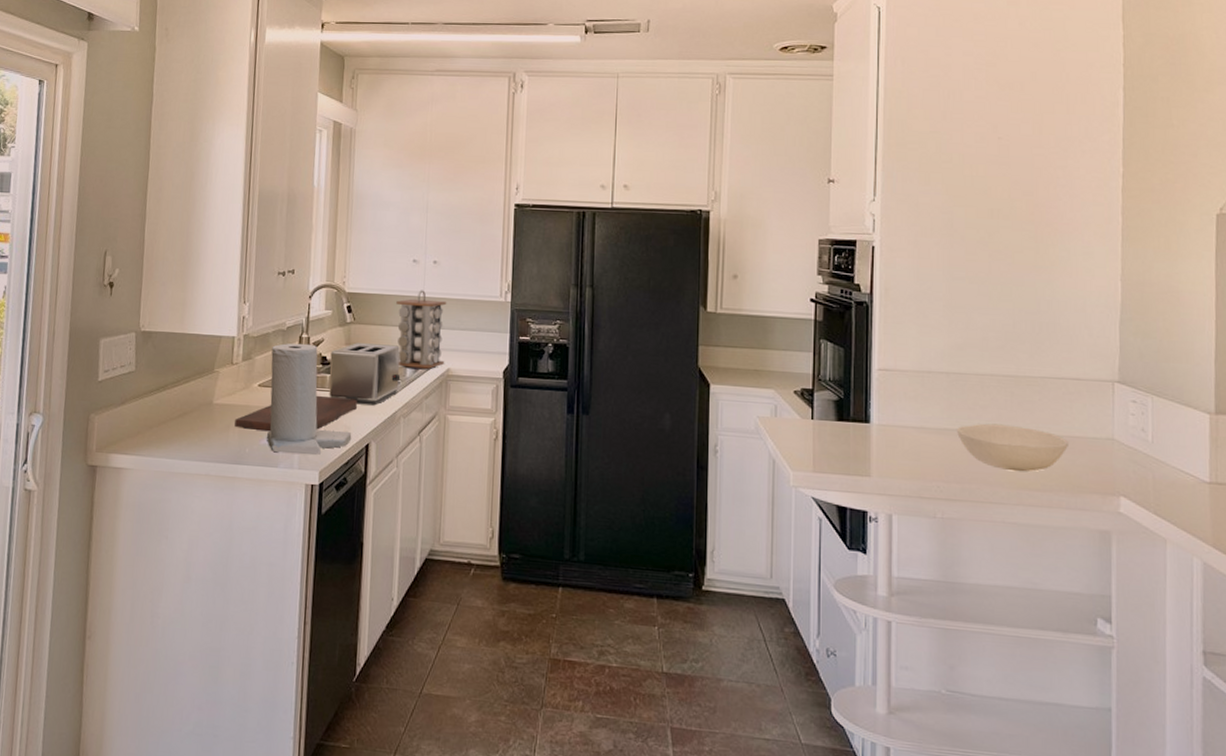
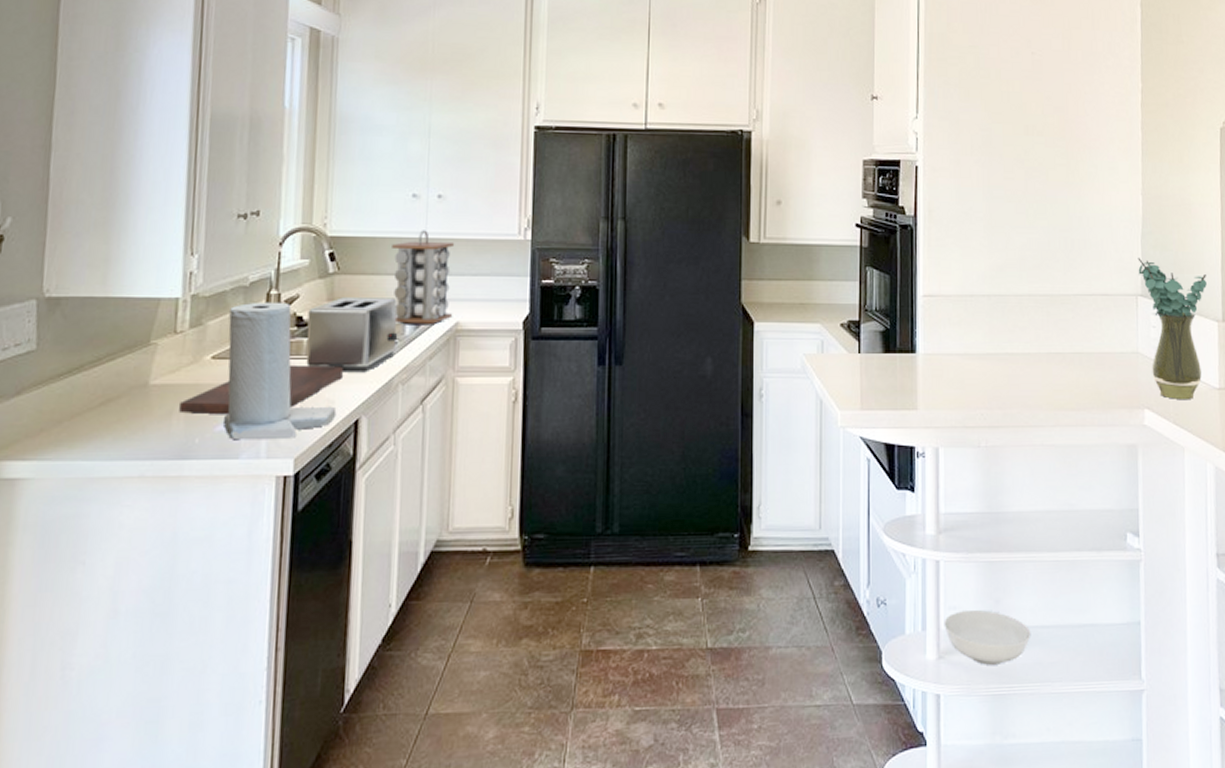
bowl: none [895,671,988,729] -> present [944,609,1031,665]
bowl: present [957,423,1068,472] -> none [999,345,1099,392]
vase: none [1115,344,1197,491] -> present [1138,258,1207,399]

